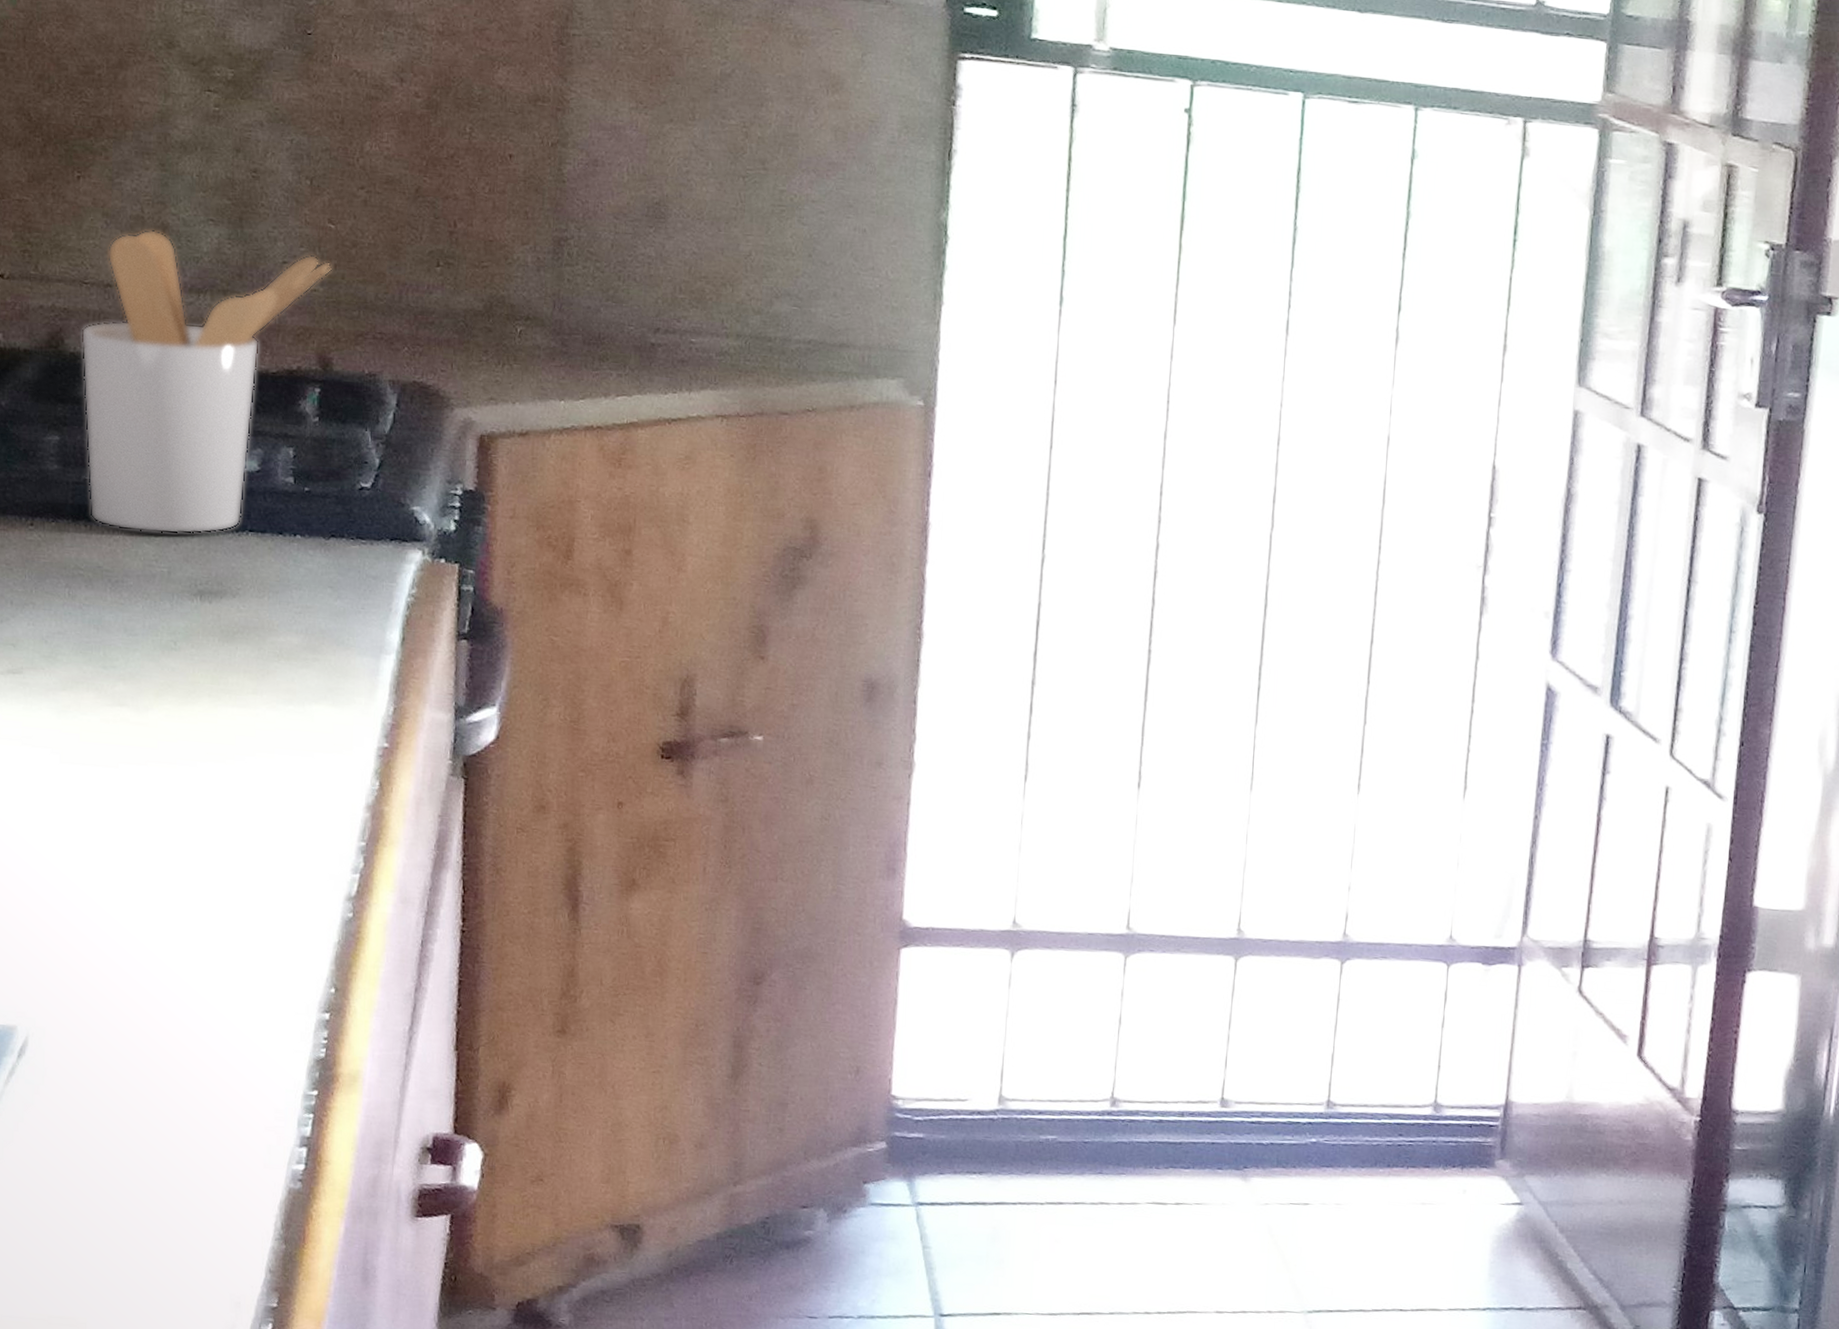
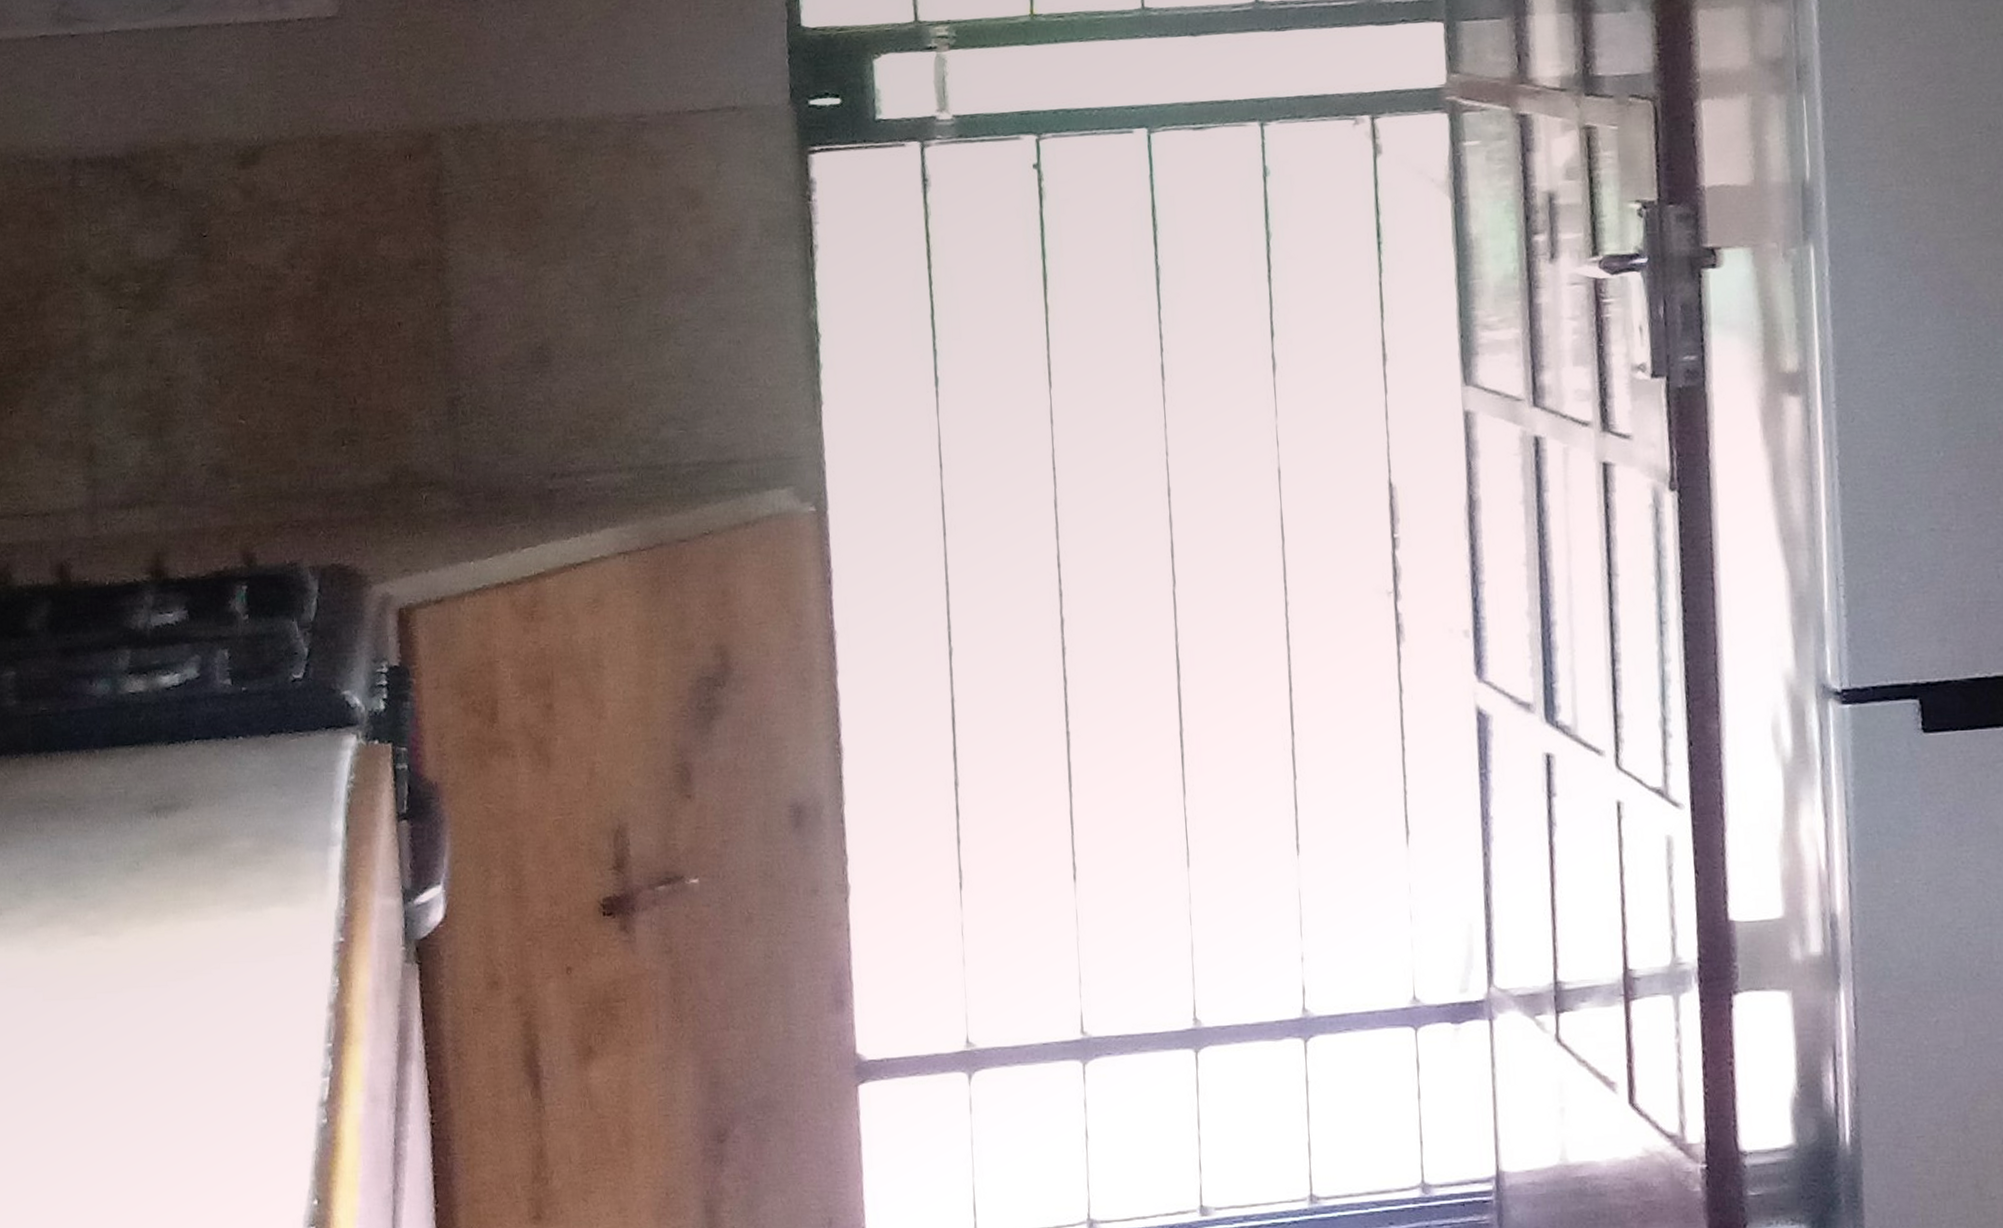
utensil holder: present [81,229,332,534] -> none [26,452,246,756]

